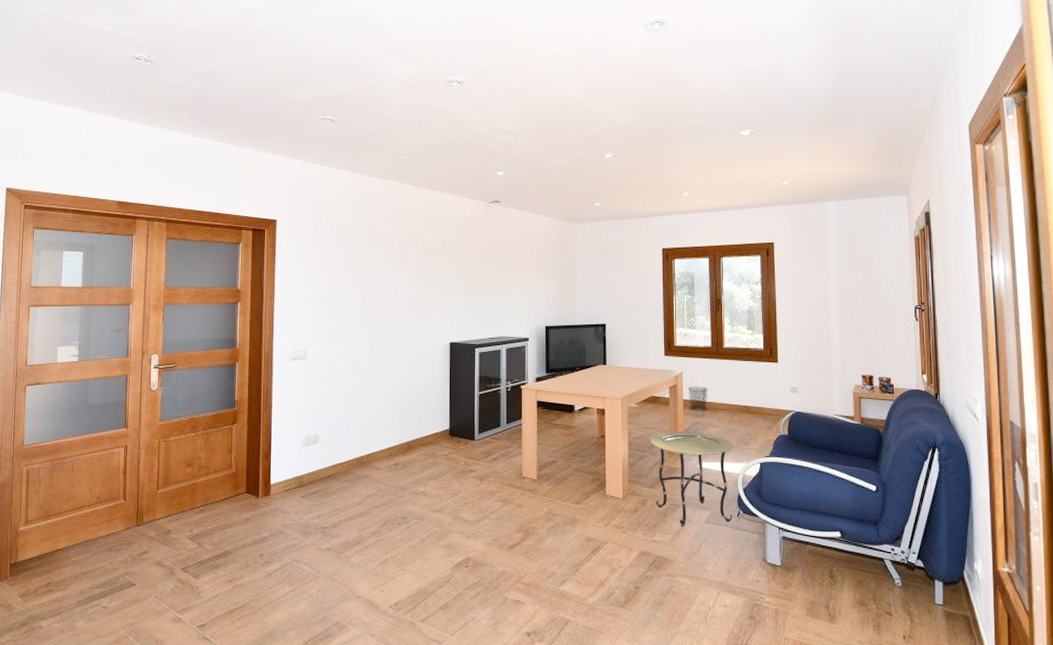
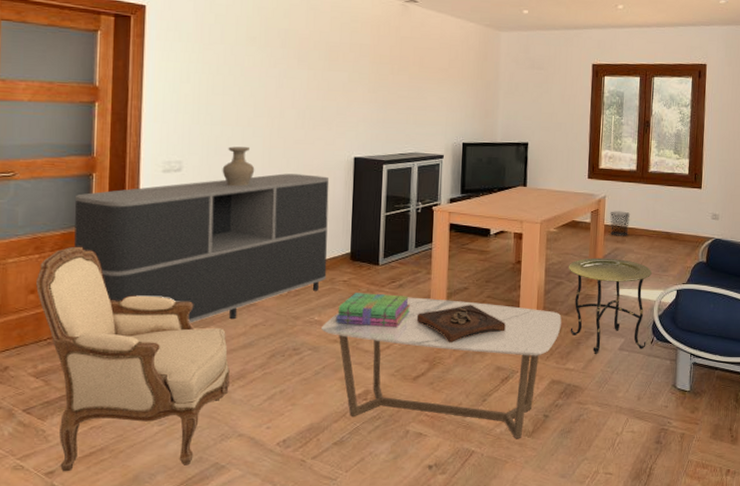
armchair: none [192,425,348,626] -> present [36,246,230,472]
sideboard: none [222,359,429,493] -> present [74,173,330,323]
vase: none [339,336,366,372] -> present [222,146,255,187]
coffee table: none [426,470,647,609] -> present [322,297,562,438]
stack of books: none [438,466,505,499] -> present [336,293,411,328]
wooden tray: none [510,477,593,514] -> present [416,305,506,343]

